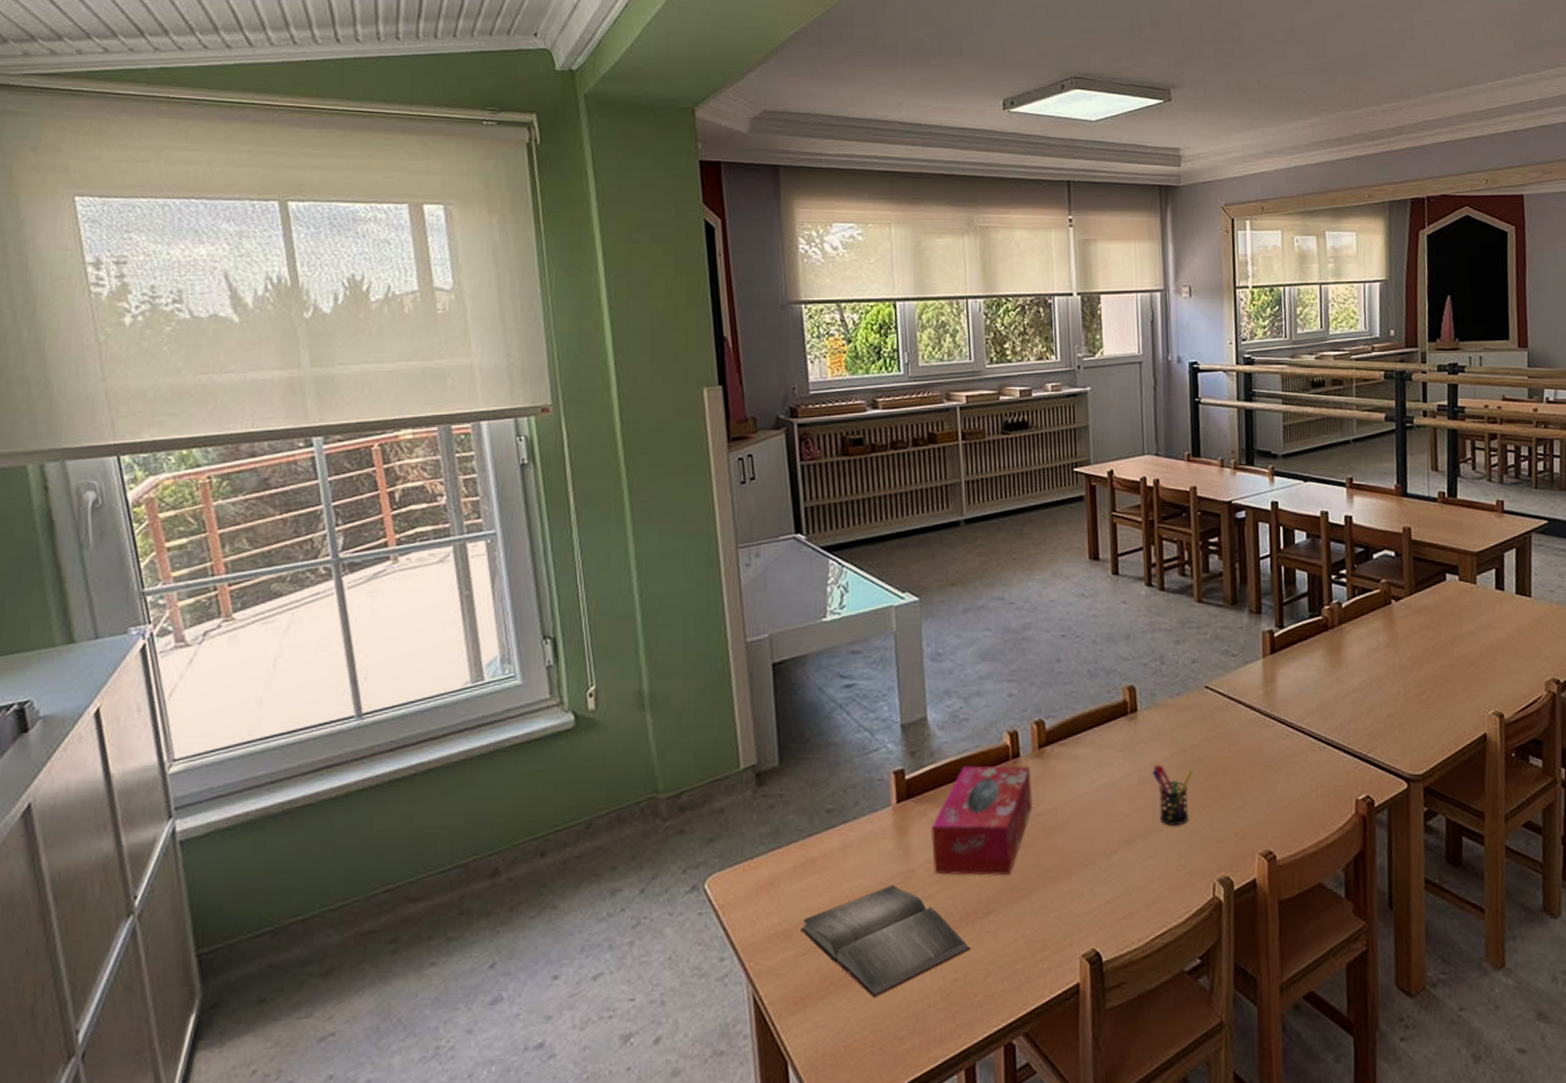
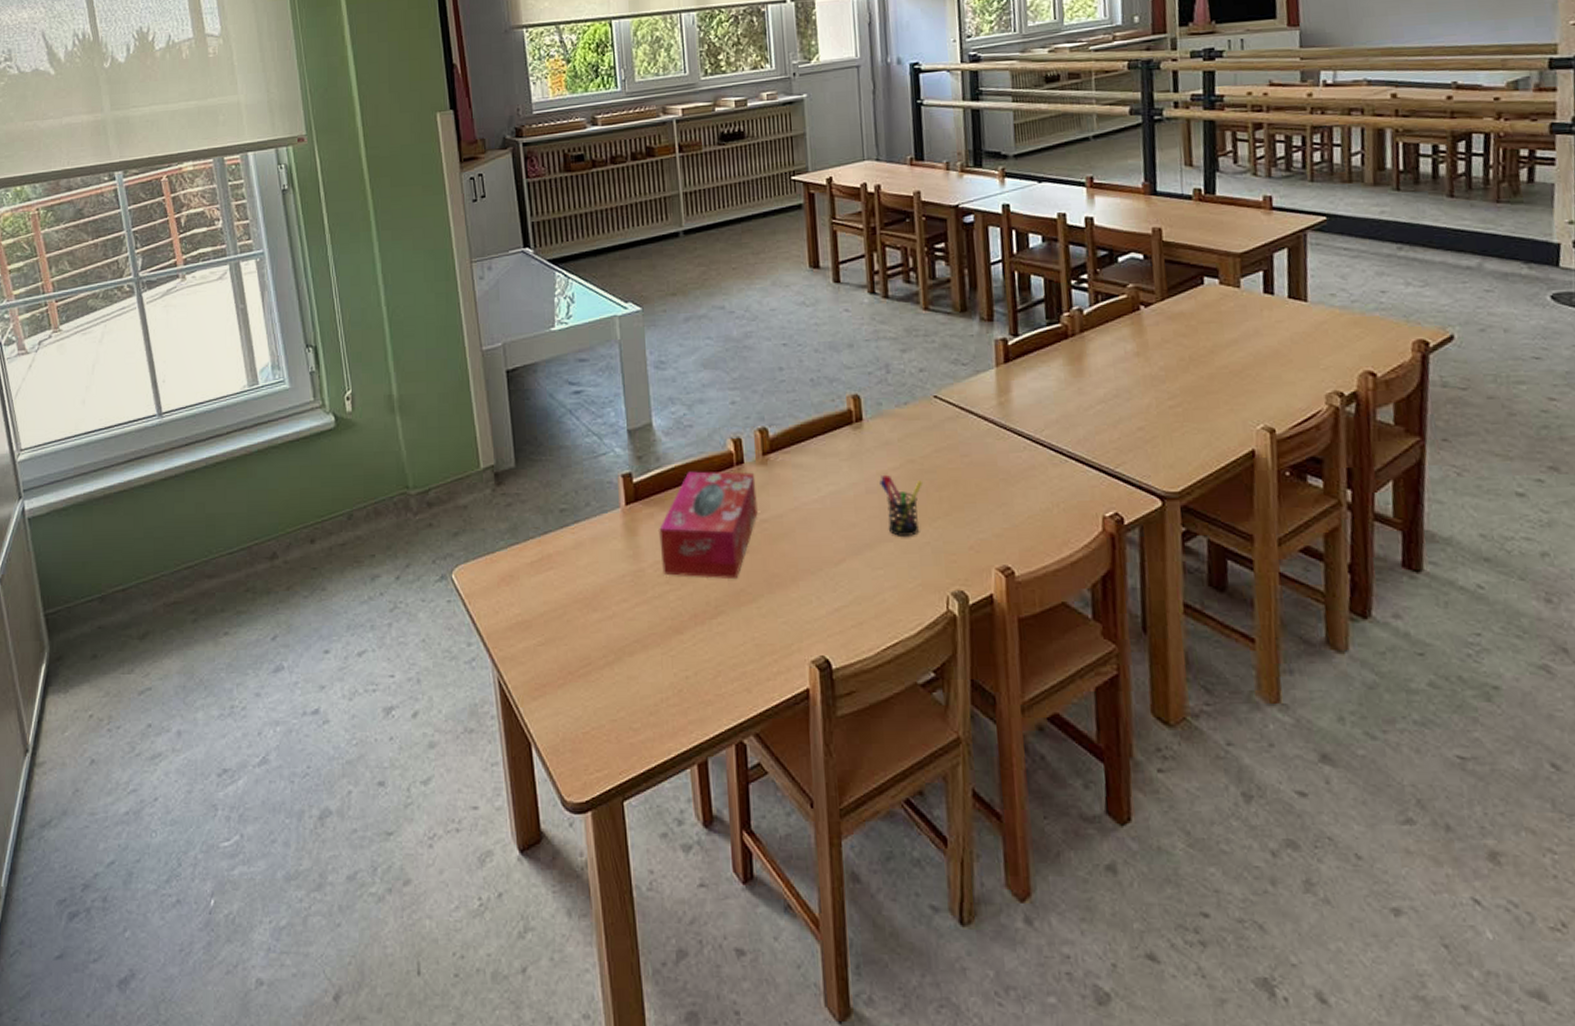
hardback book: present [801,885,971,999] -> none [539,583,700,690]

